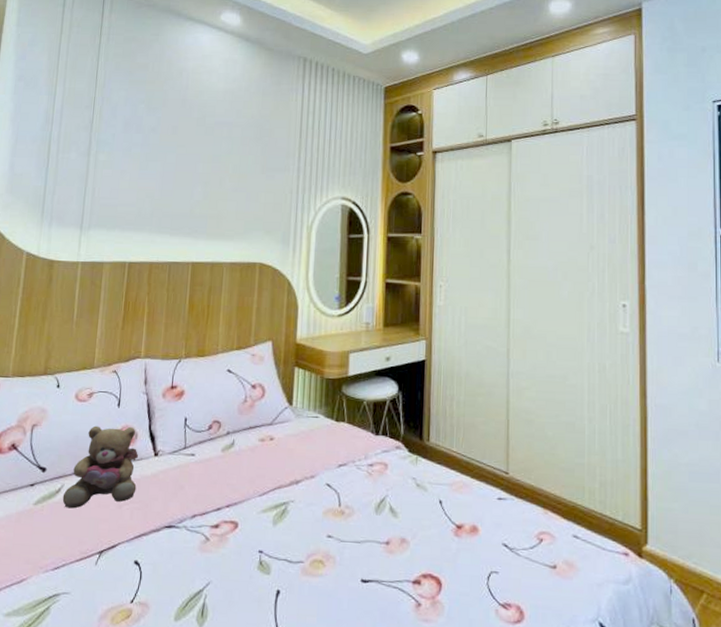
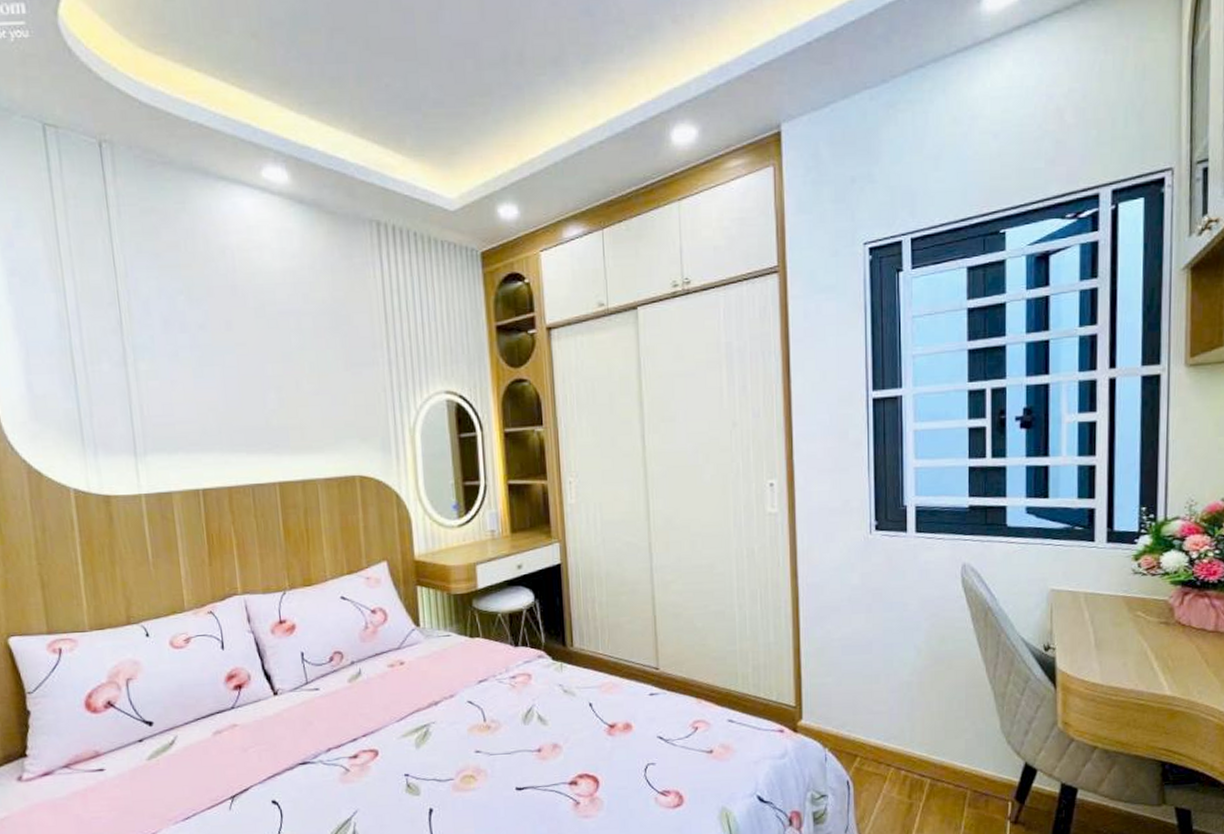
teddy bear: present [62,426,139,509] -> none [178,669,260,759]

